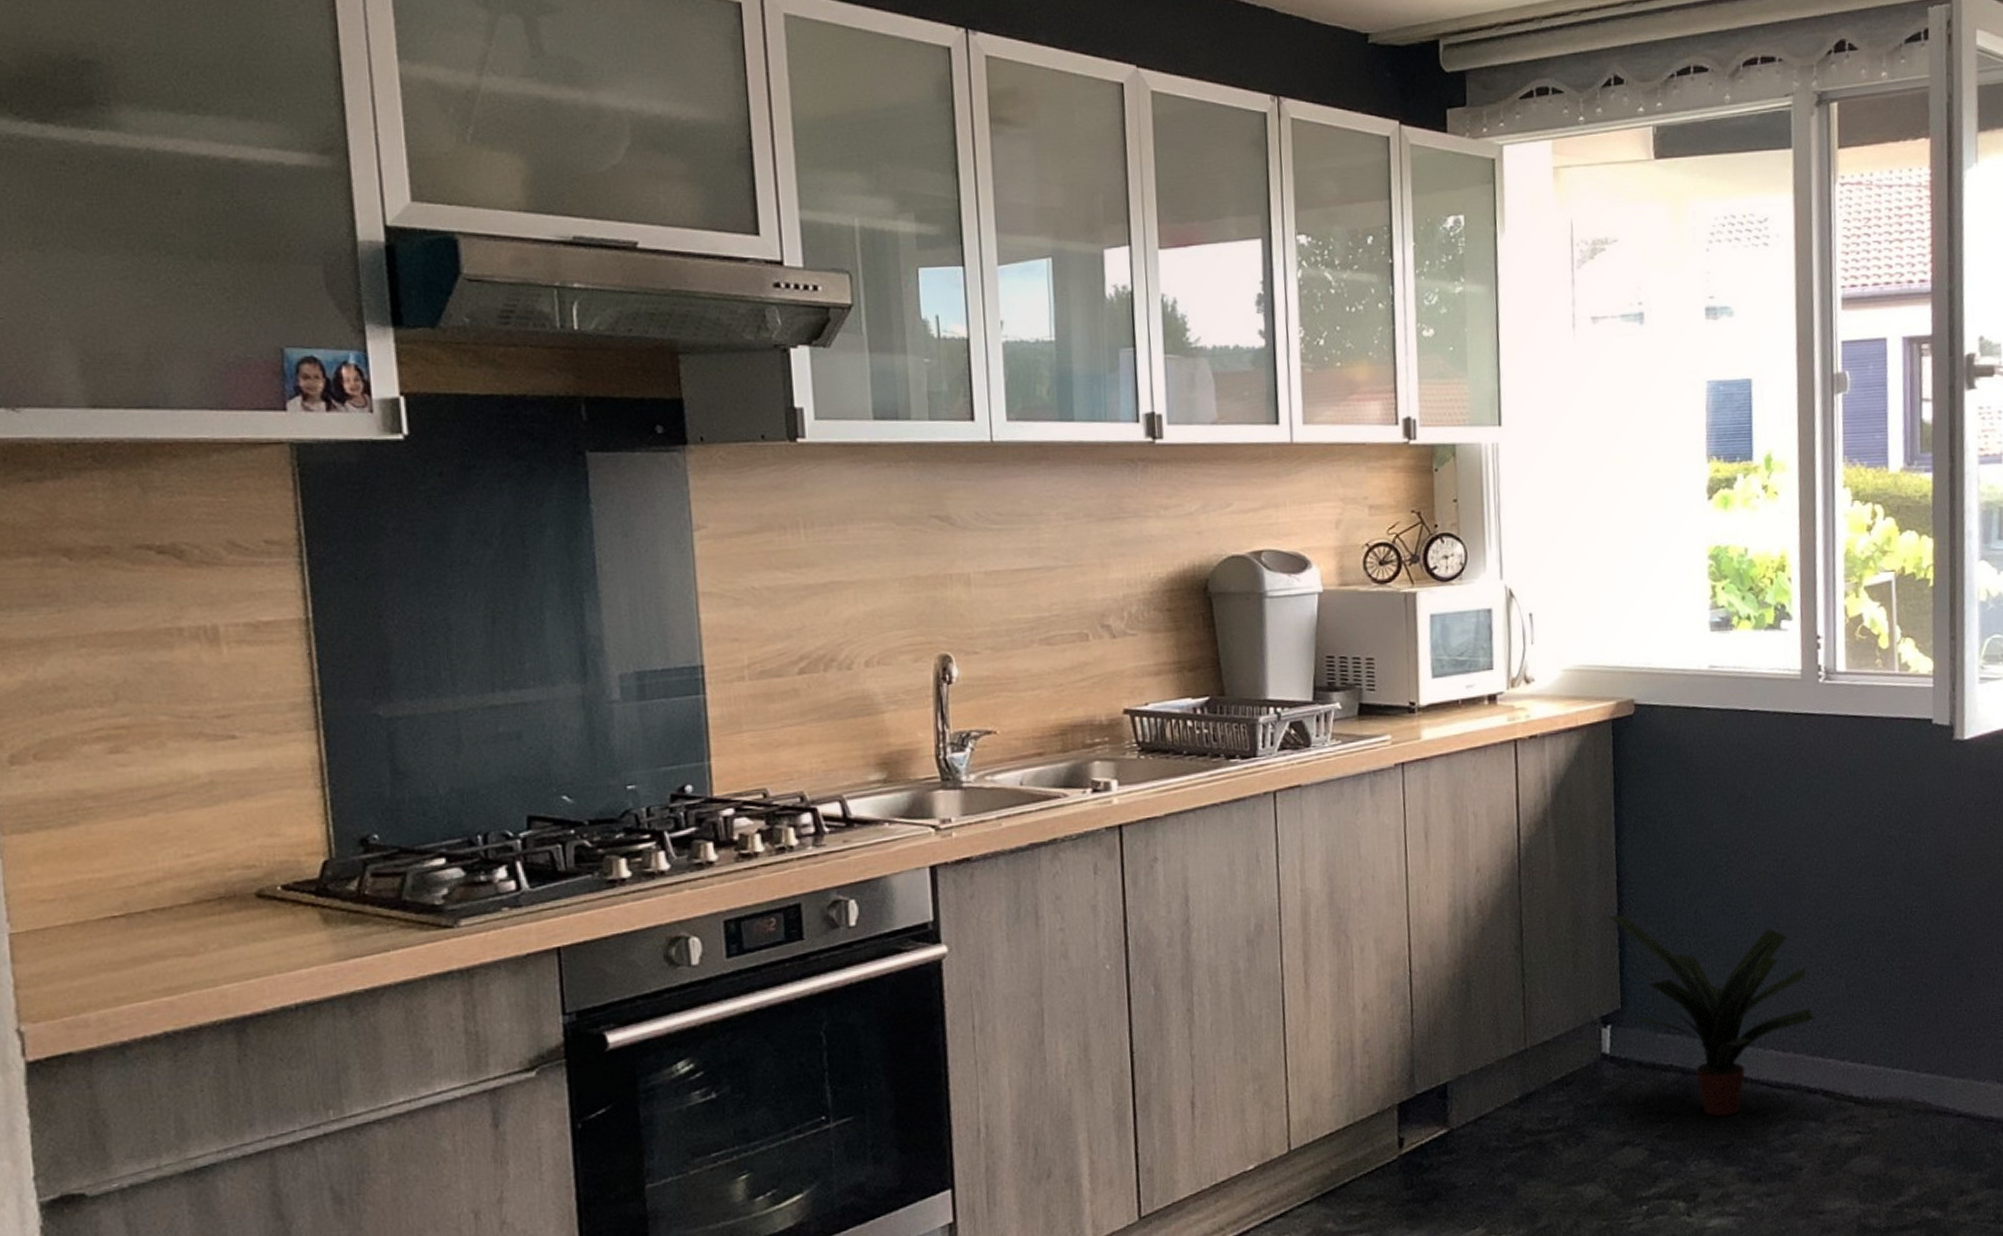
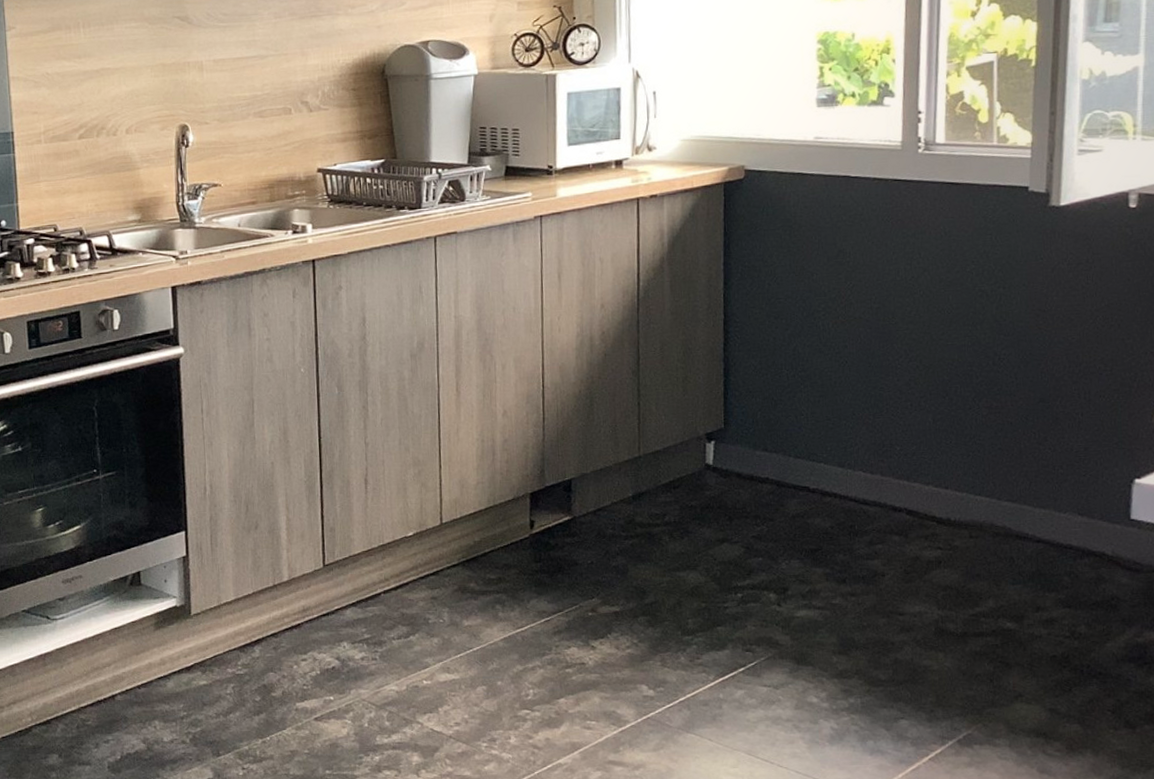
potted plant: present [1608,914,1815,1117] -> none [715,348,902,525]

